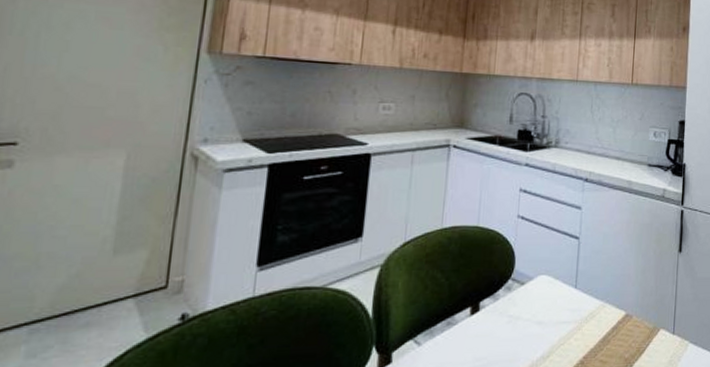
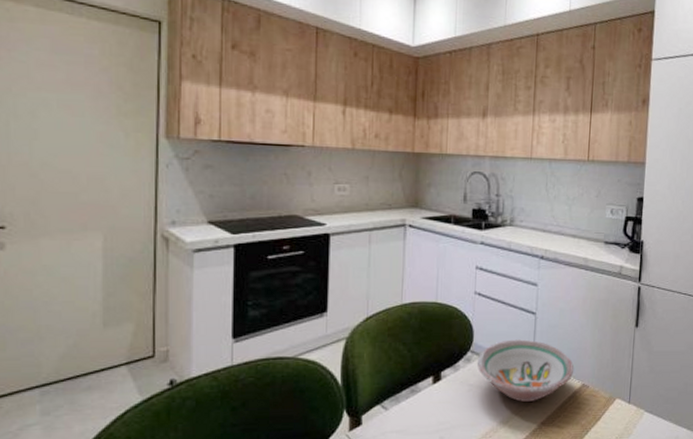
bowl: none [517,266,618,334] -> present [476,339,575,402]

